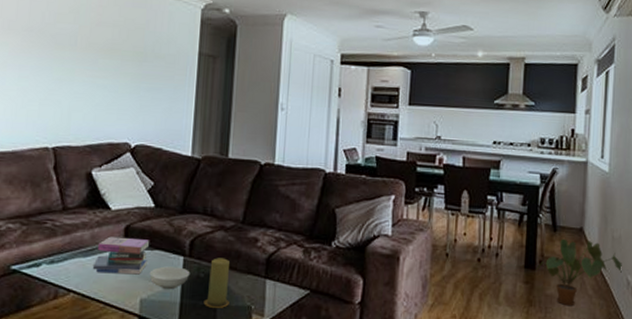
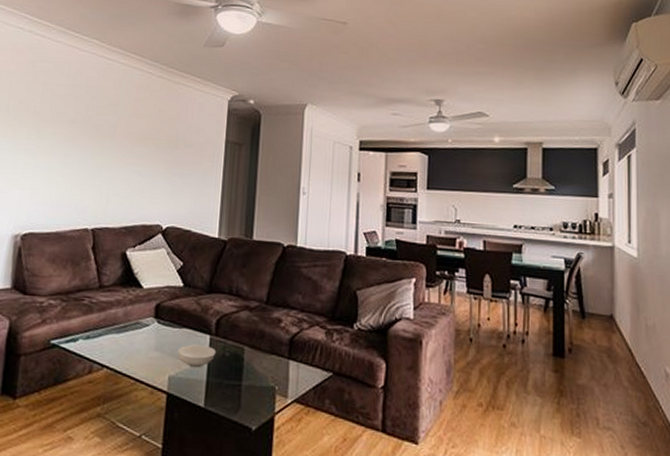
books: present [92,236,150,275] -> none [125,314,179,352]
candle: present [203,258,229,308] -> none [229,337,254,388]
house plant: present [537,239,622,306] -> none [566,327,659,398]

